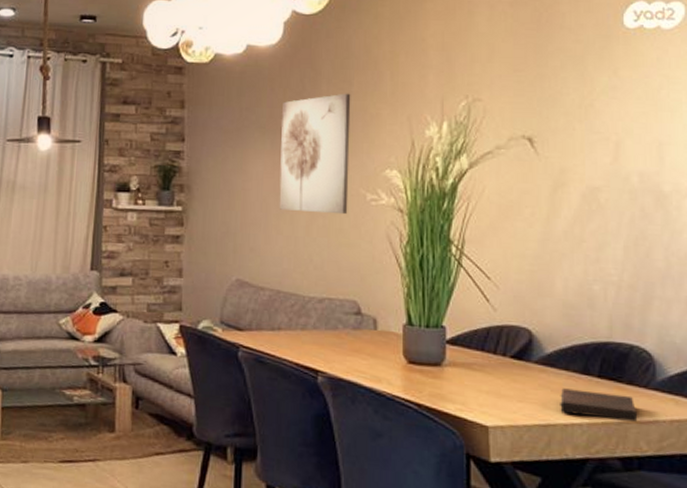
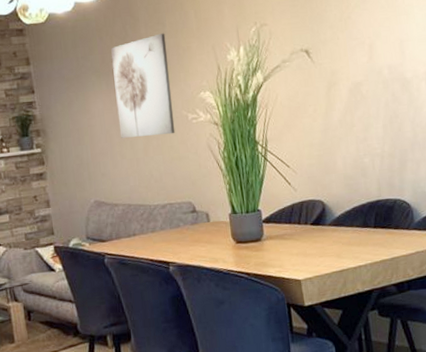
book: present [560,388,638,422] -> none [349,237,405,260]

